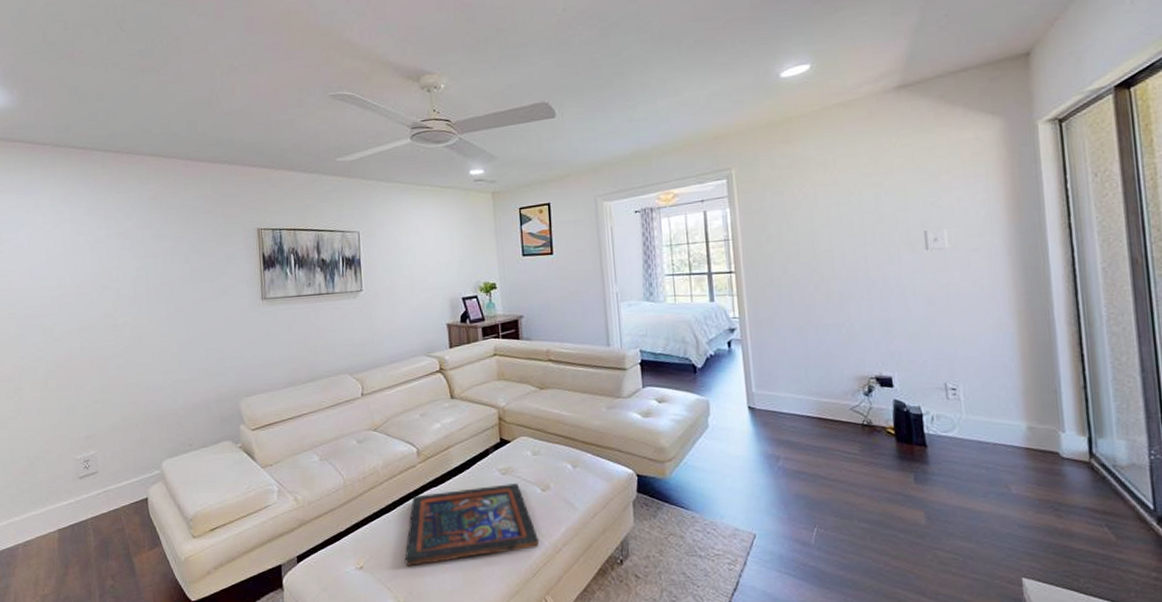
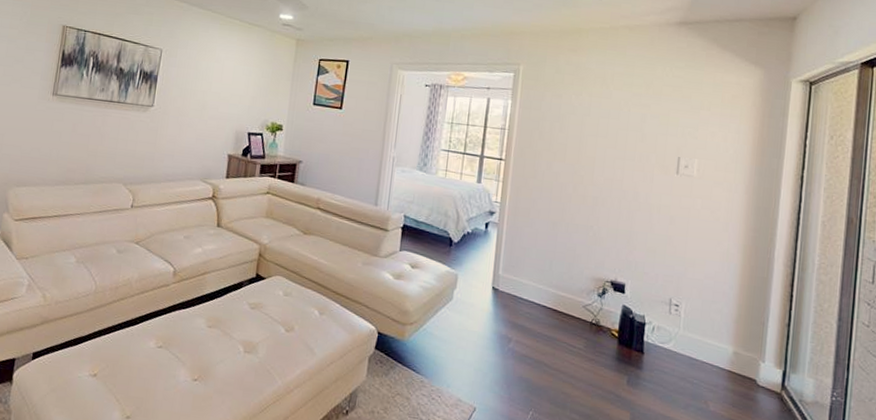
religious icon: present [404,483,540,567] -> none [139,313,274,385]

